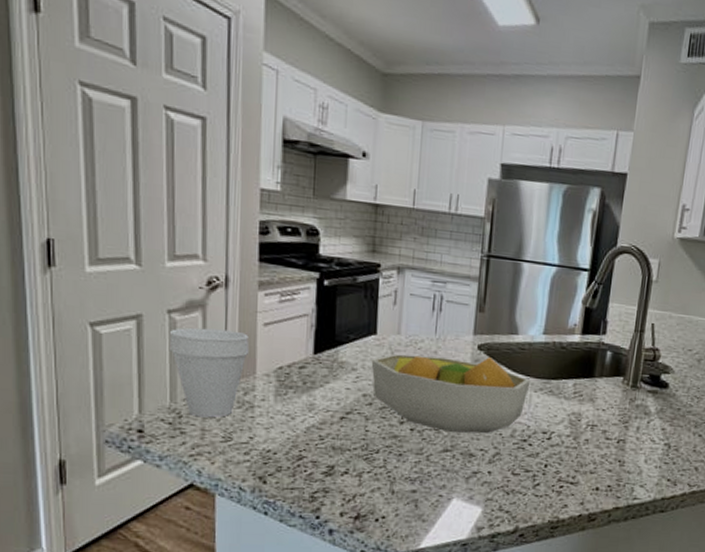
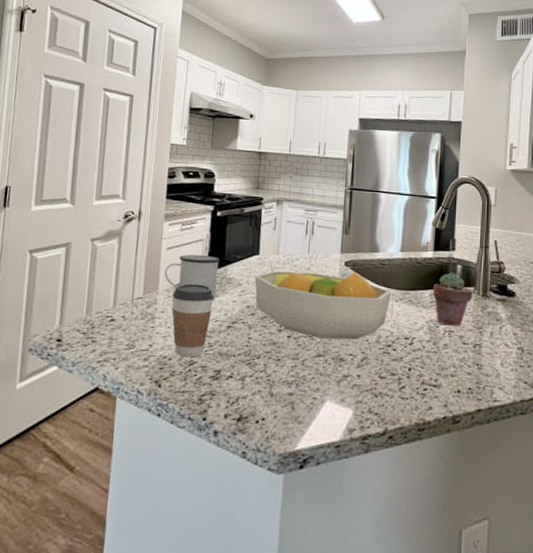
cup: present [169,327,250,418] -> none [90,252,154,328]
mug: none [262,332,330,386] -> present [164,254,221,299]
coffee cup: none [273,367,324,452] -> present [172,284,214,358]
potted succulent: none [577,360,622,420] -> present [433,272,473,326]

